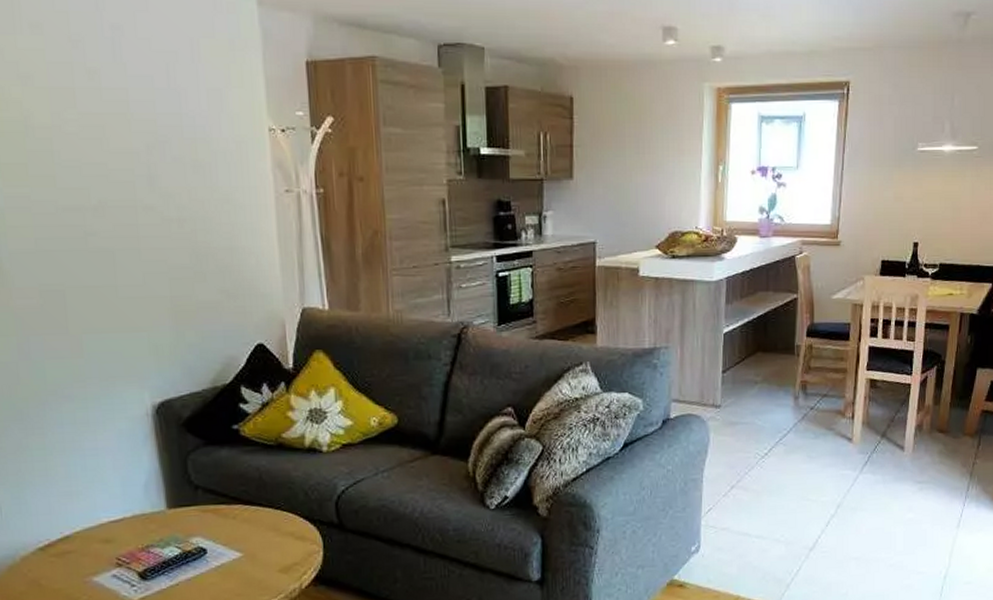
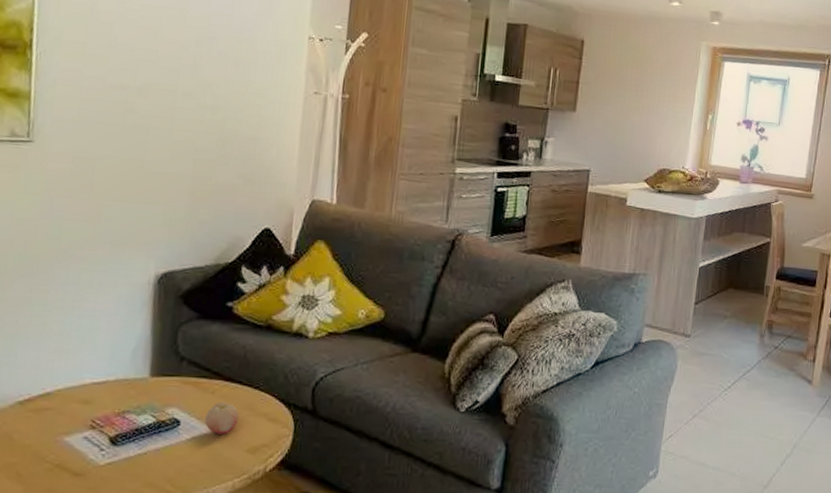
fruit: none [231,525,265,558] -> present [205,401,239,435]

